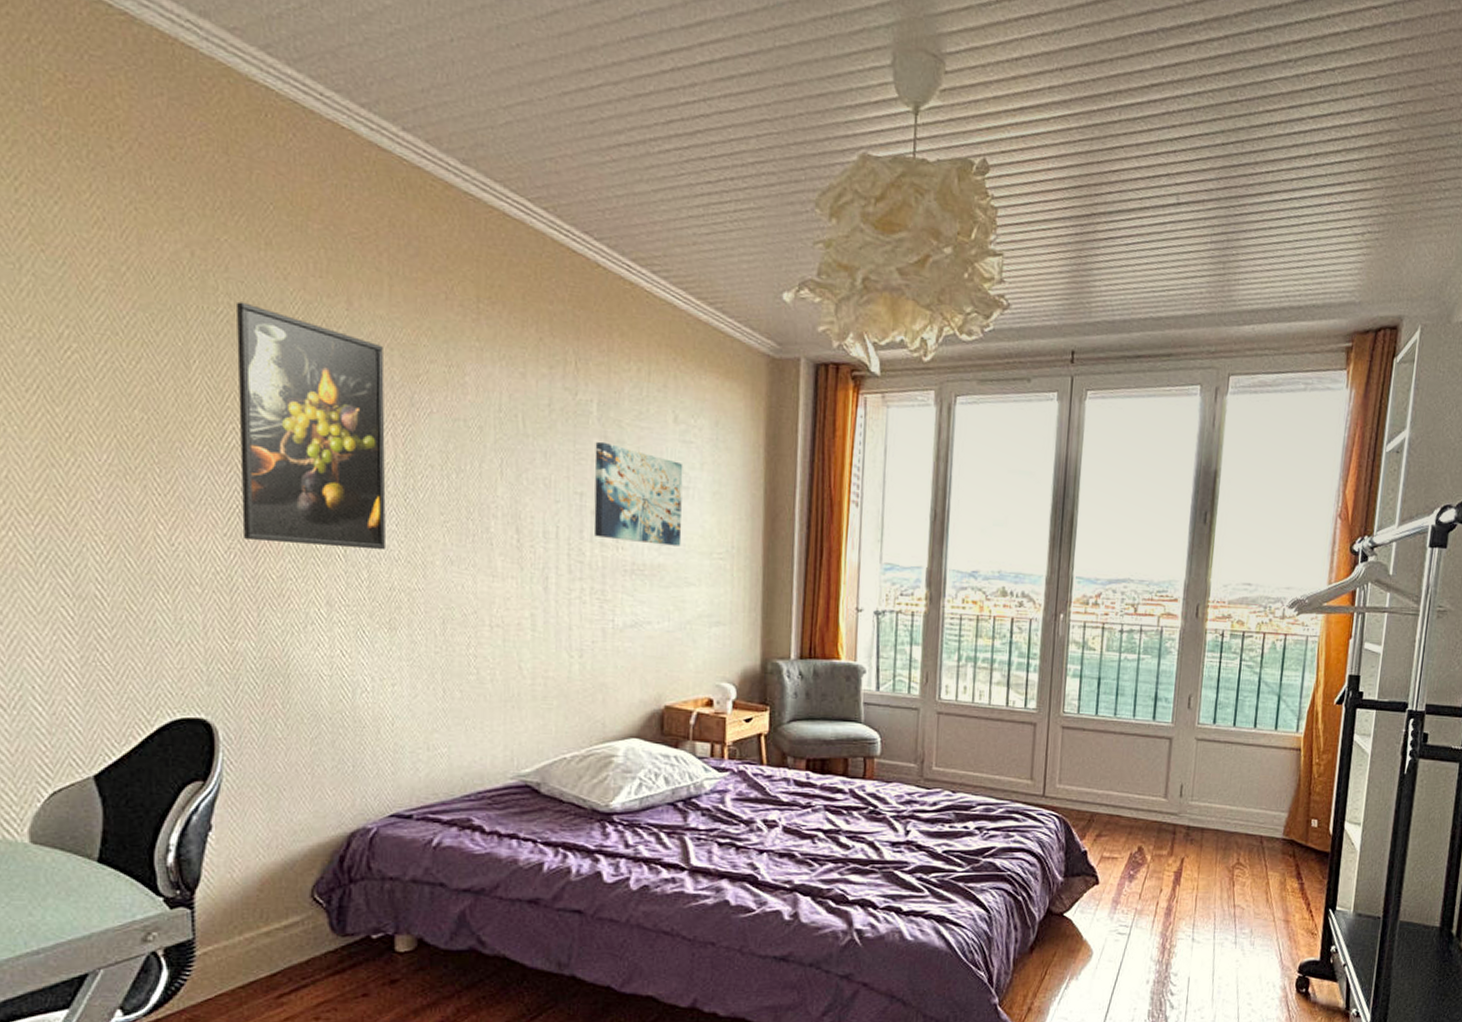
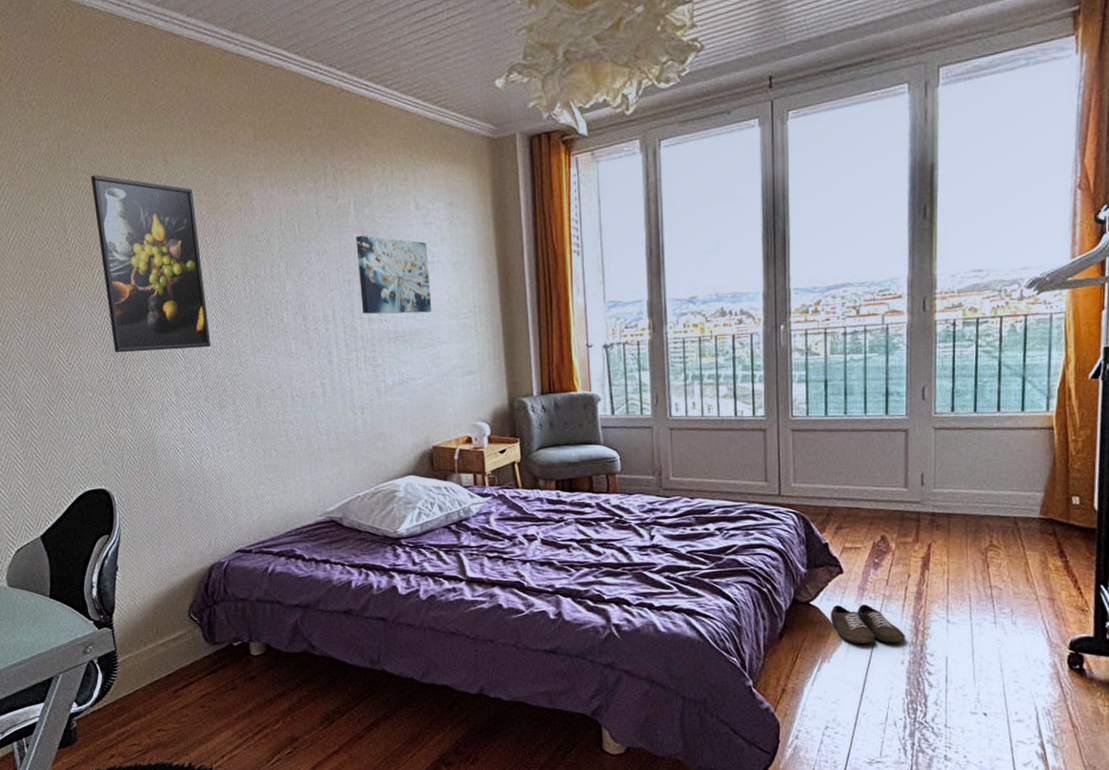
shoe: none [1083,918,1153,960] -> present [831,604,906,643]

